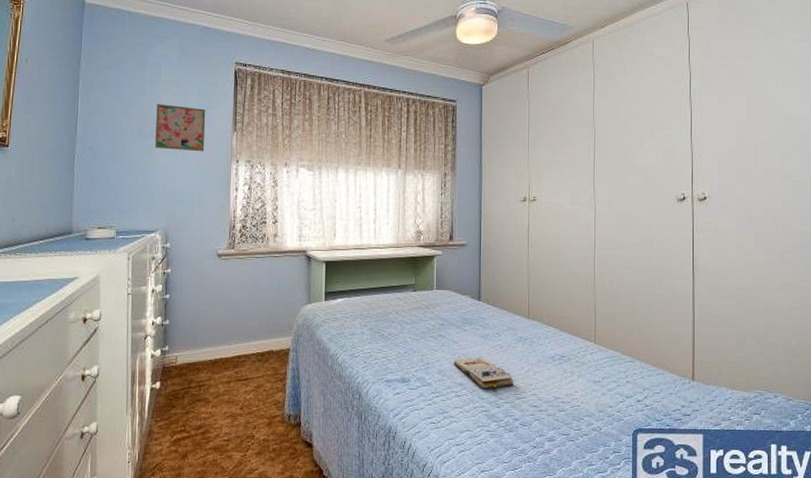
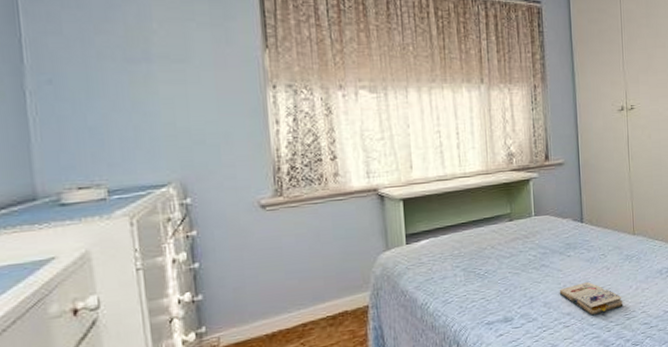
wall art: present [155,104,206,152] -> none [147,16,226,78]

